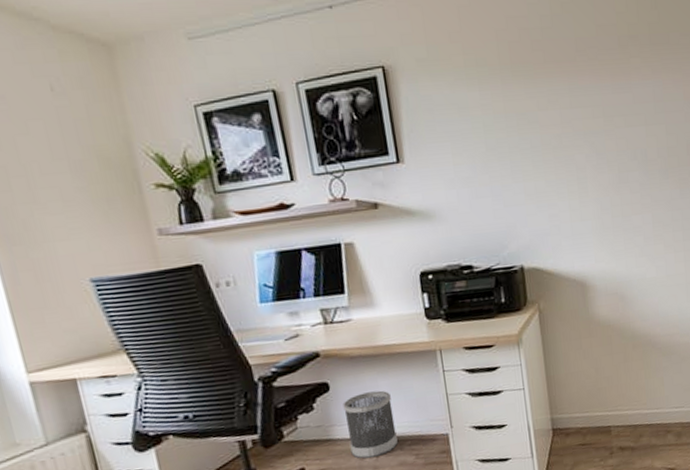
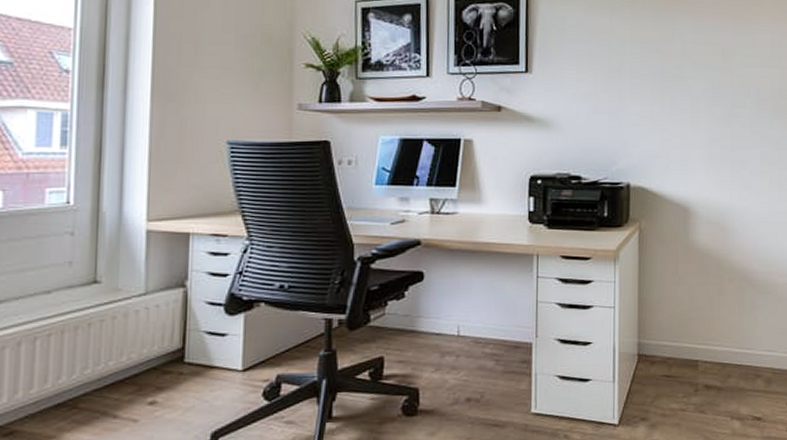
wastebasket: present [343,390,398,459] -> none [432,287,481,357]

